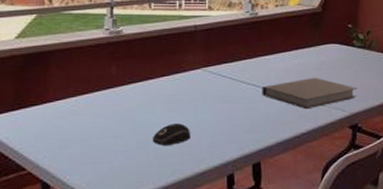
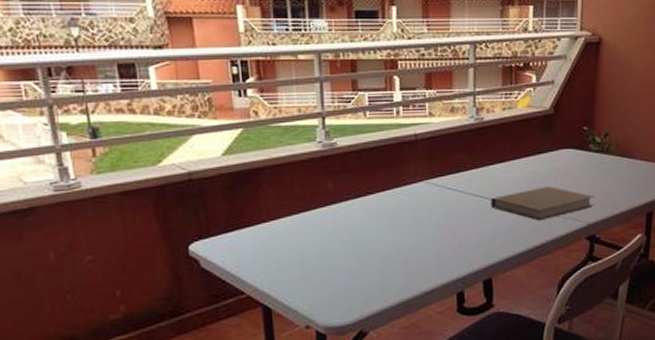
computer mouse: present [153,123,190,147] -> none [376,240,416,265]

